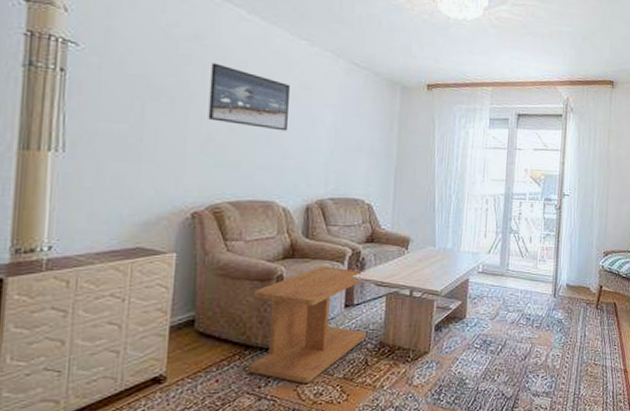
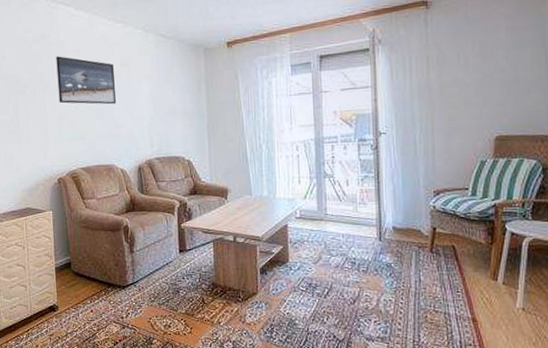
side table: present [248,266,366,384] -> none [108,217,200,316]

